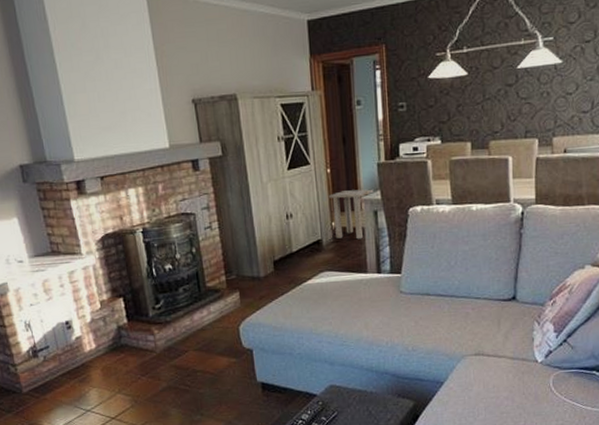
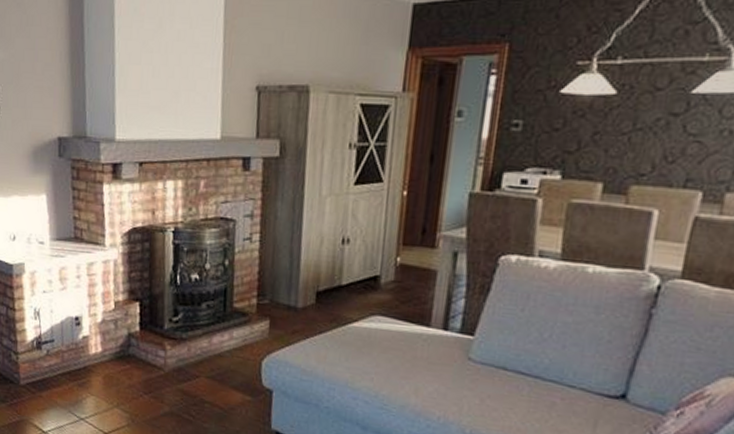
side table: present [328,189,374,240] -> none [398,220,458,284]

